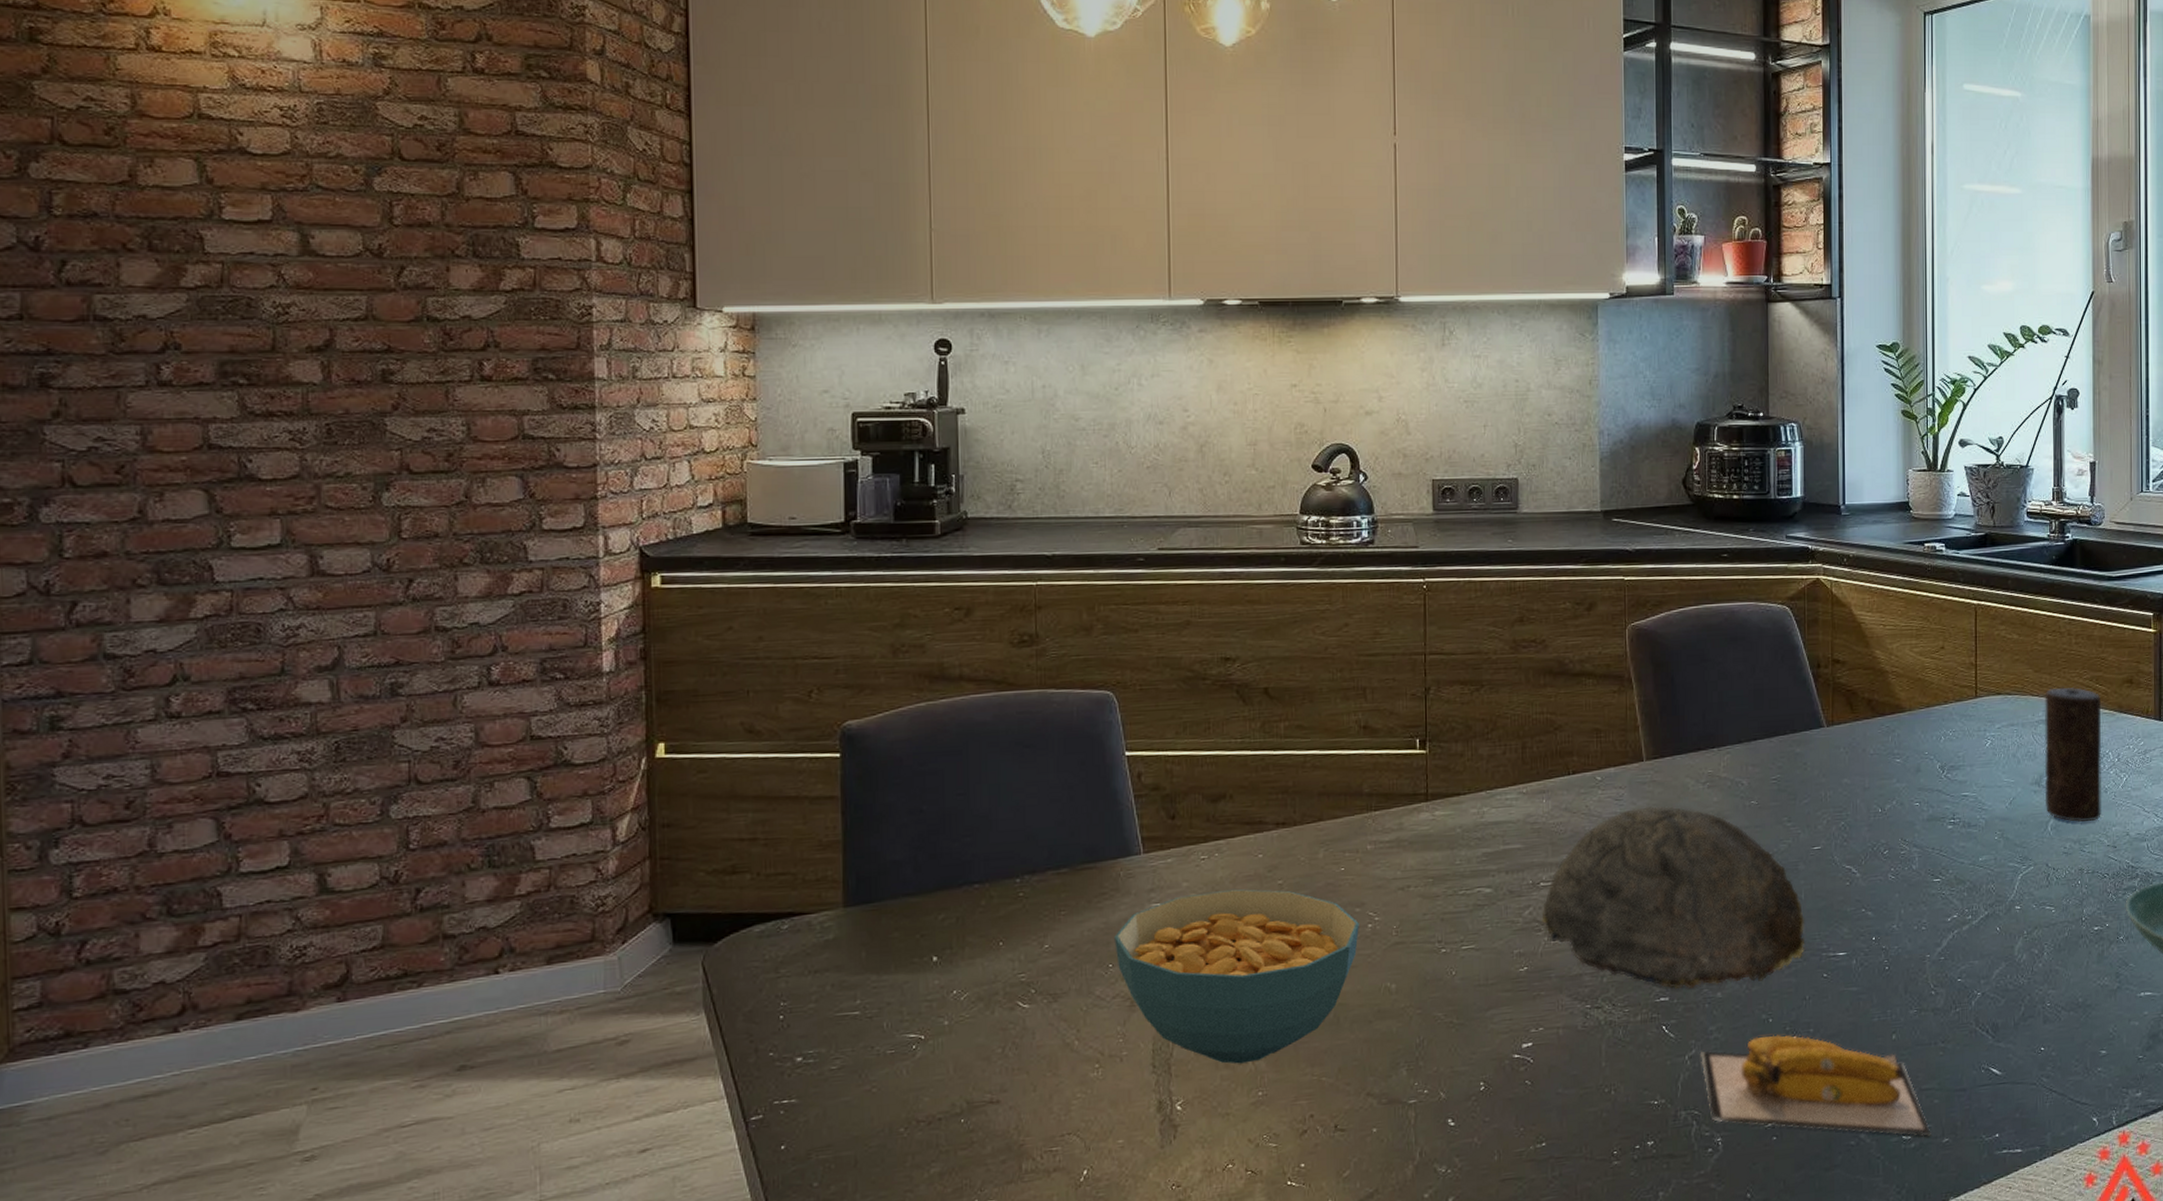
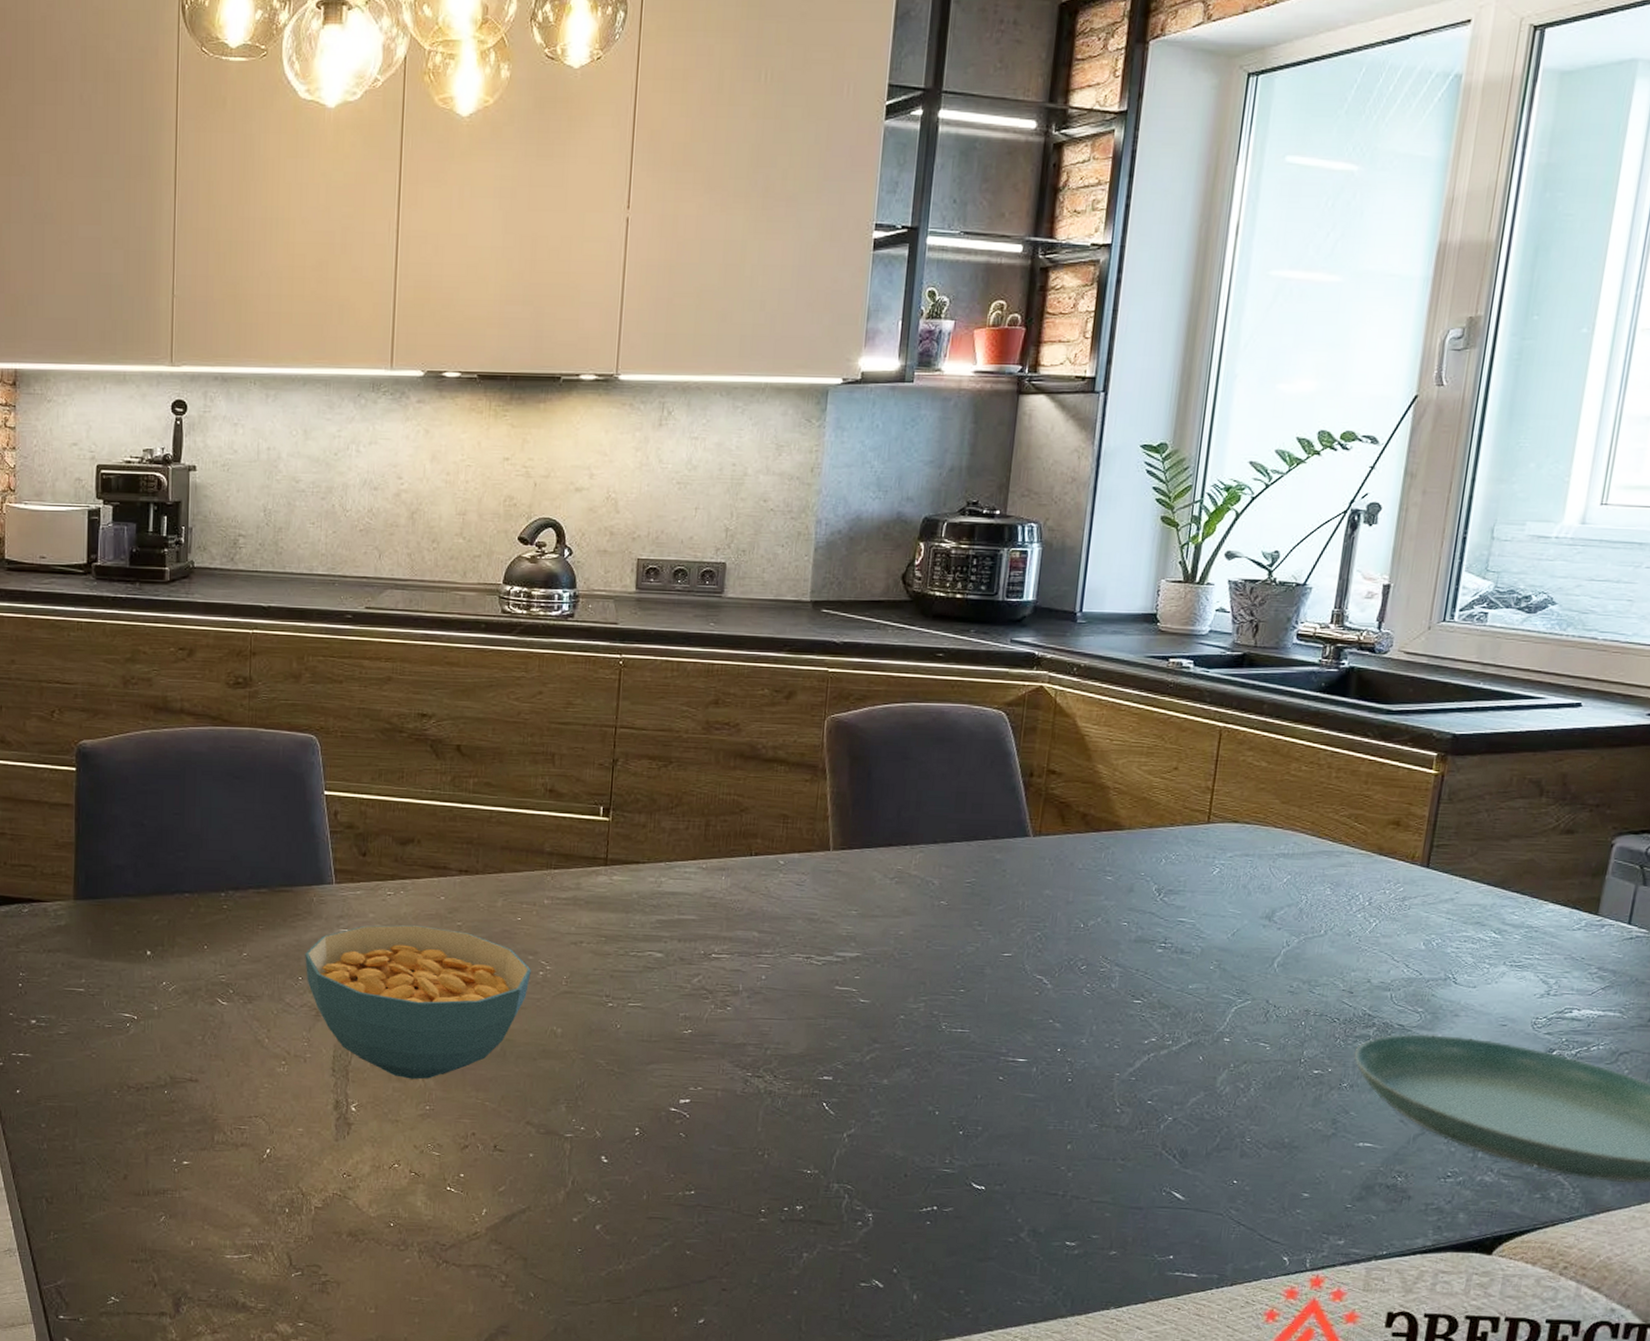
decorative bowl: present [1541,805,1806,990] -> none [710,893,986,1075]
banana: present [1701,1034,1931,1137] -> none [859,1126,1098,1246]
candle: present [2044,687,2102,822] -> none [1274,821,1358,963]

